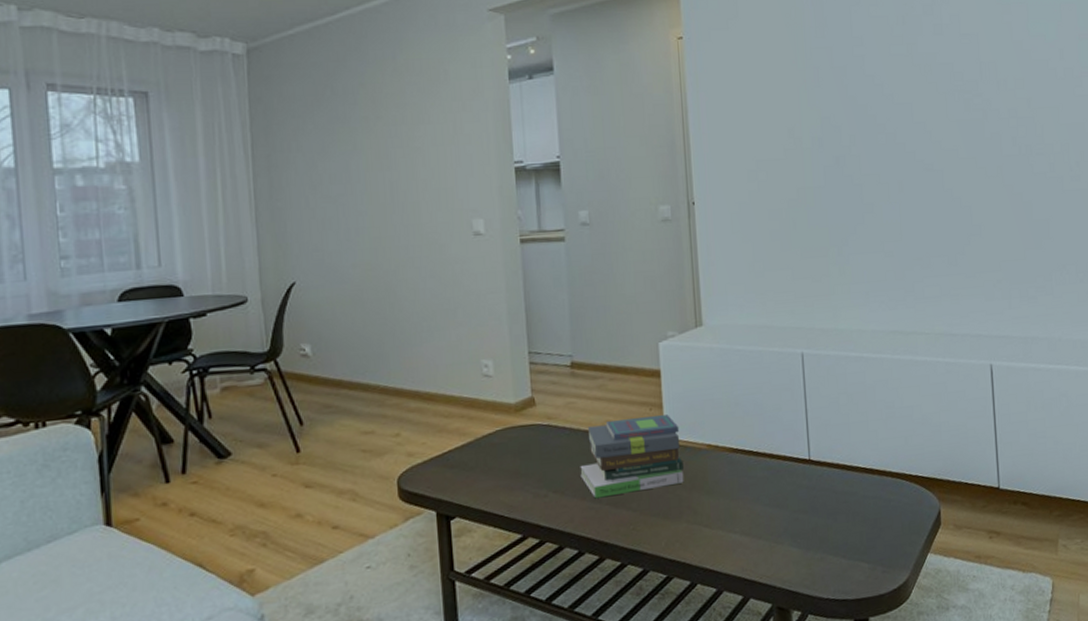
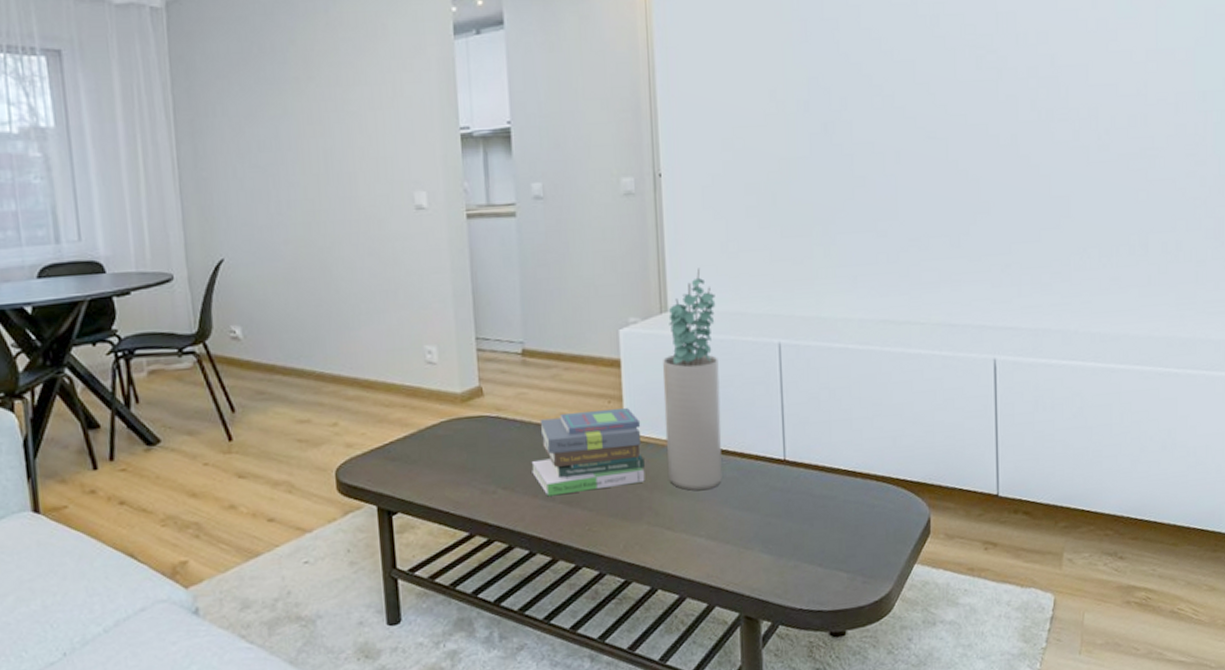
vase: none [697,286,754,491] -> present [662,268,722,491]

